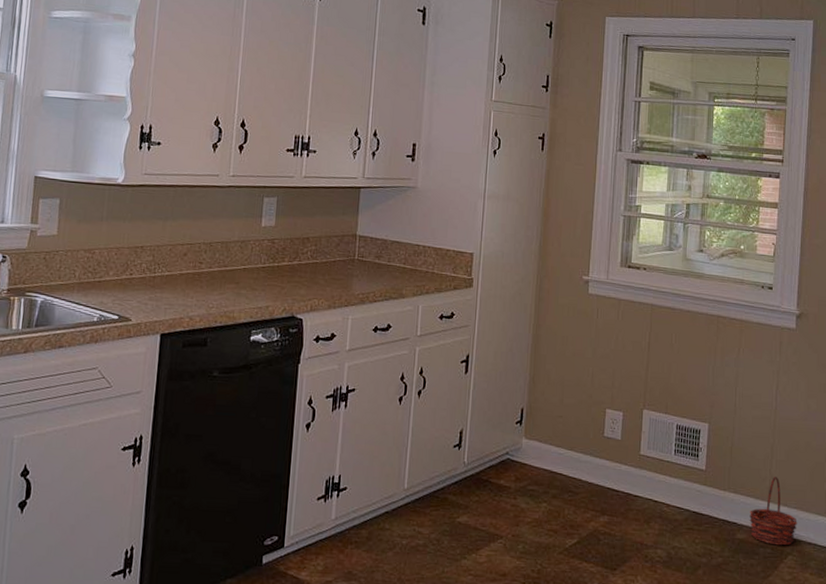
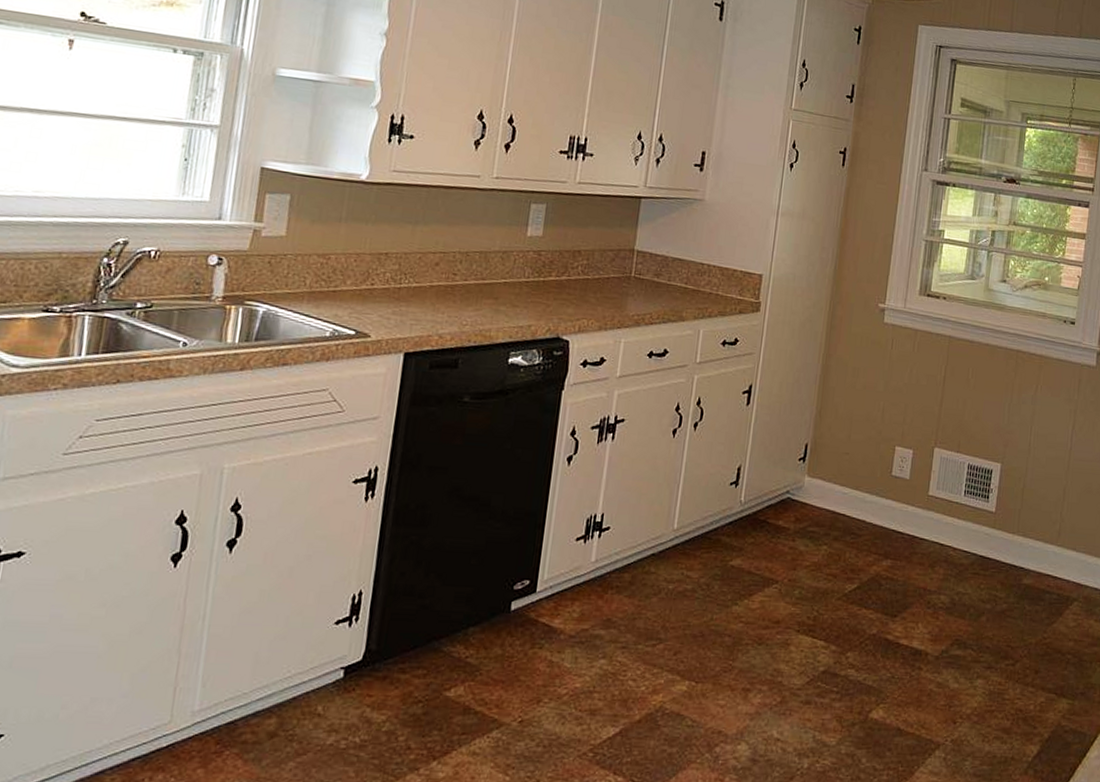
basket: present [749,477,797,546] -> none [1037,520,1085,592]

